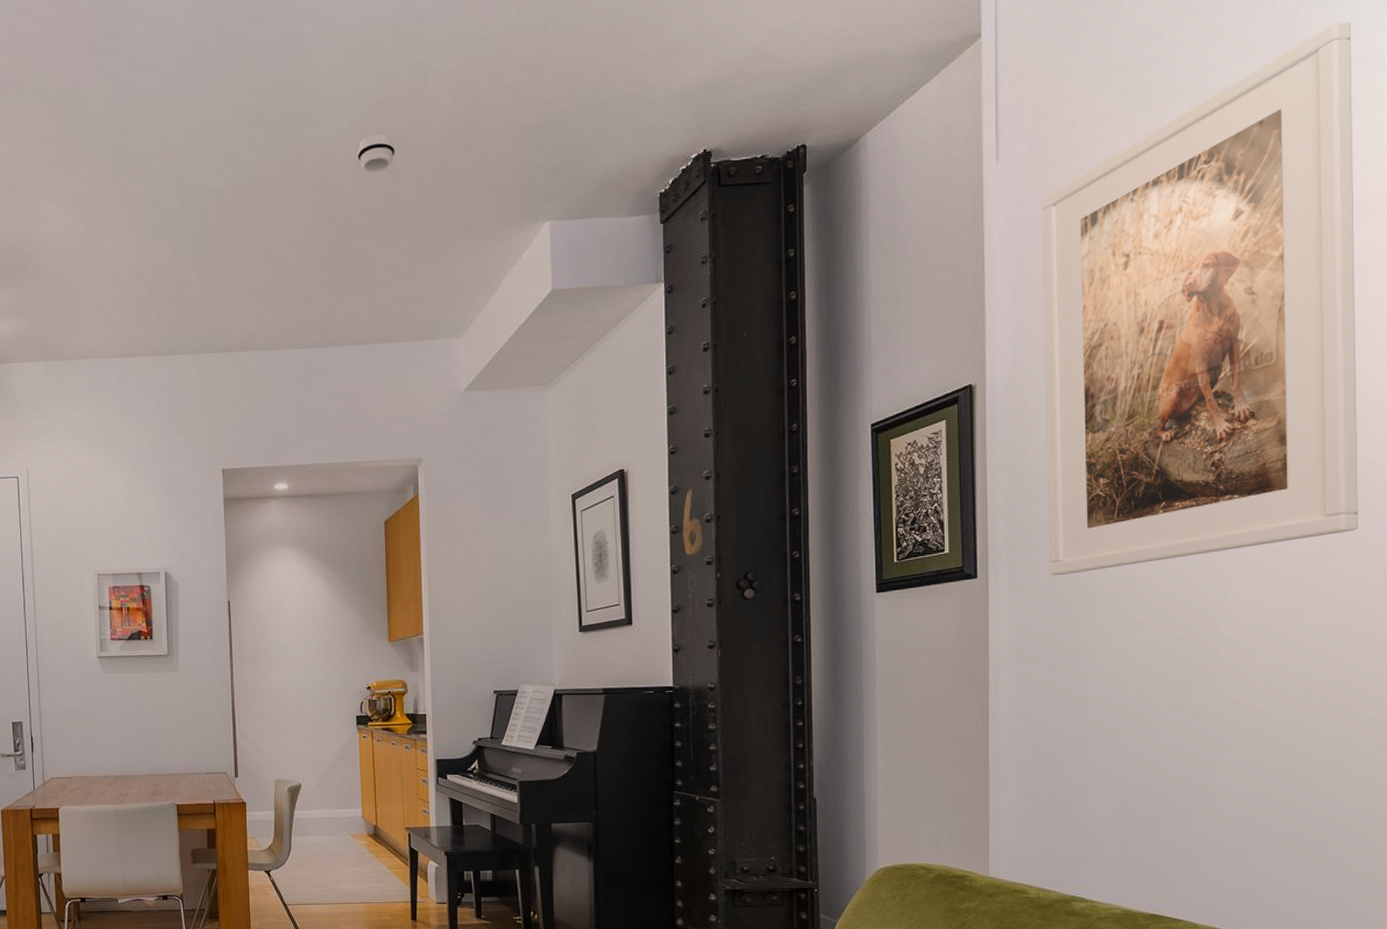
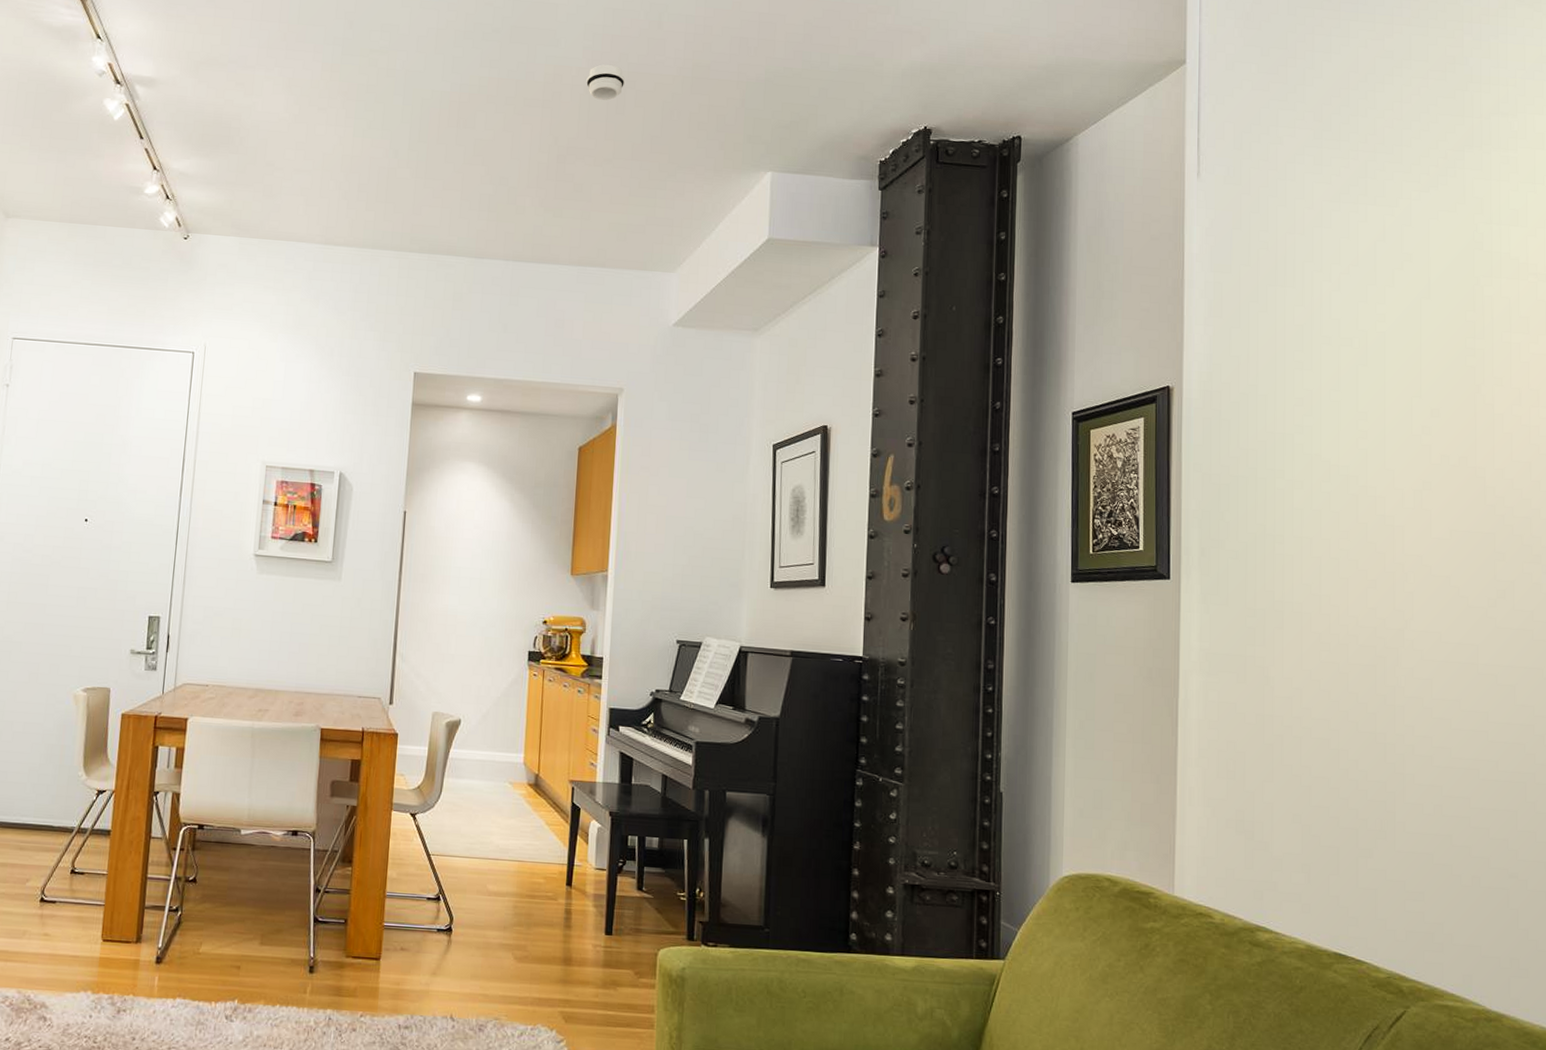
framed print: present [1041,22,1358,576] -> none [1237,100,1528,587]

